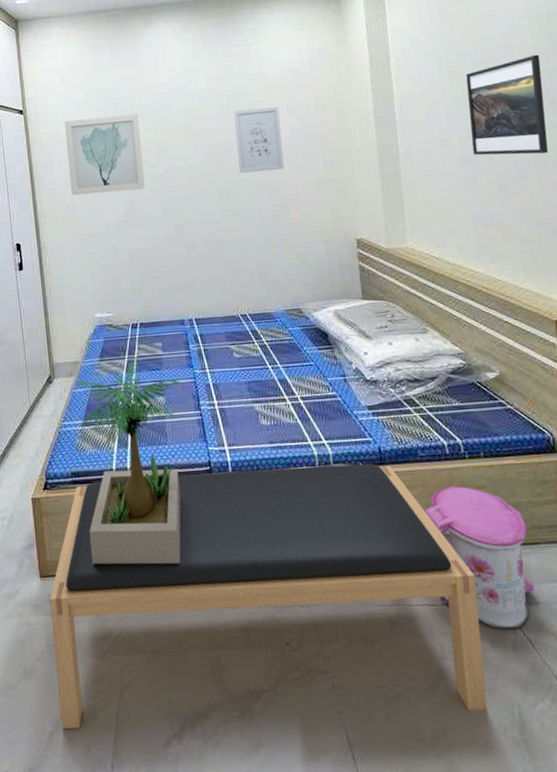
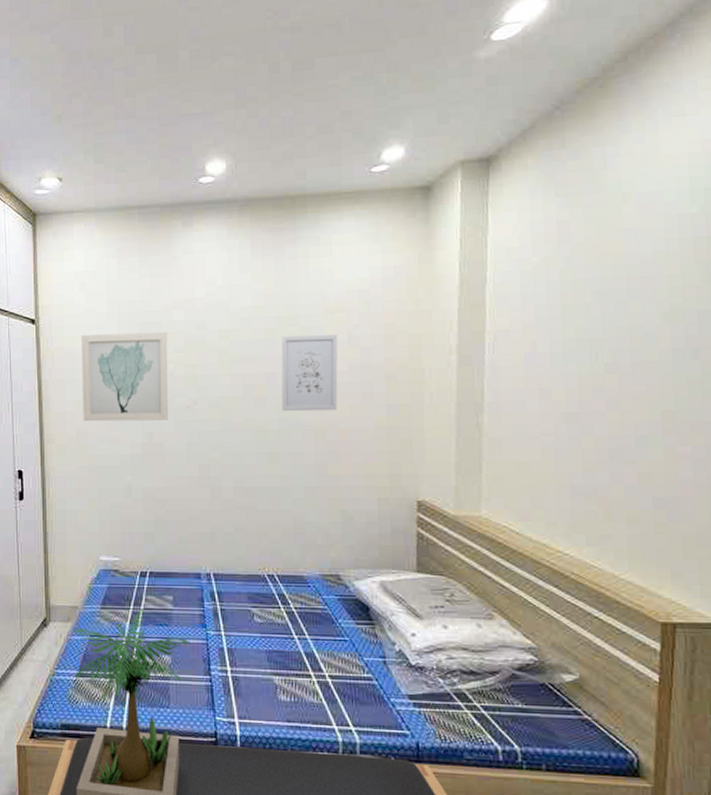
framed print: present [465,54,549,156] -> none [580,289,689,416]

